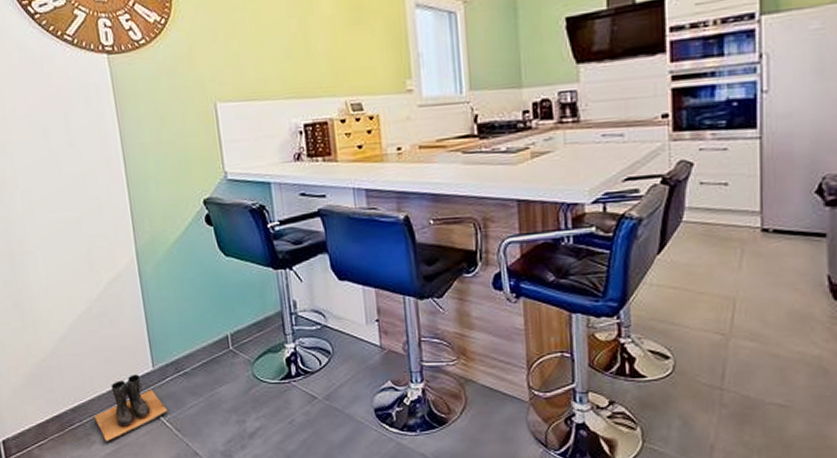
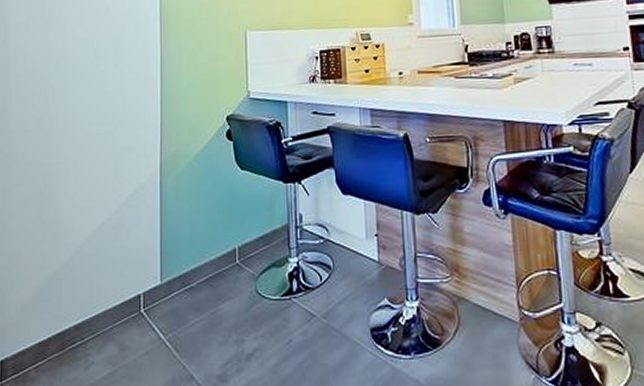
boots: present [93,374,168,442] -> none [95,289,170,364]

